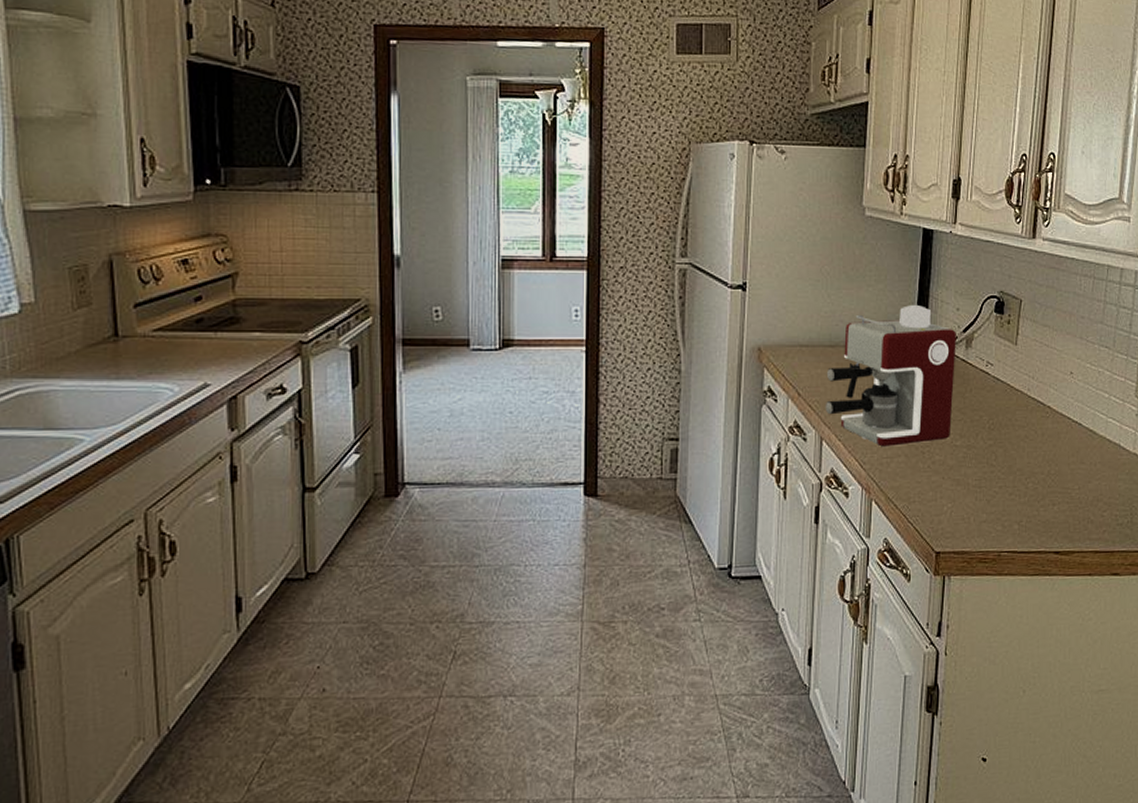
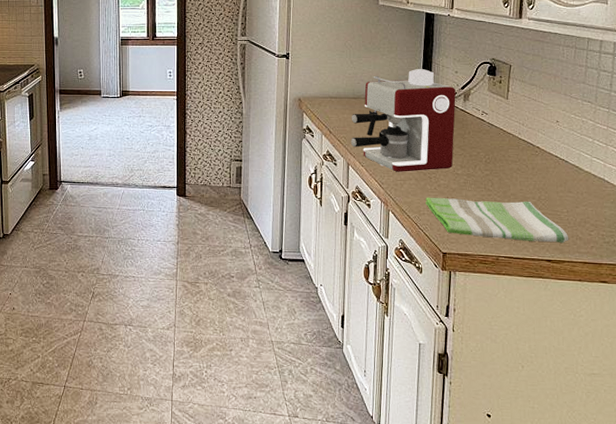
dish towel: none [917,477,1080,530] -> present [426,197,569,243]

